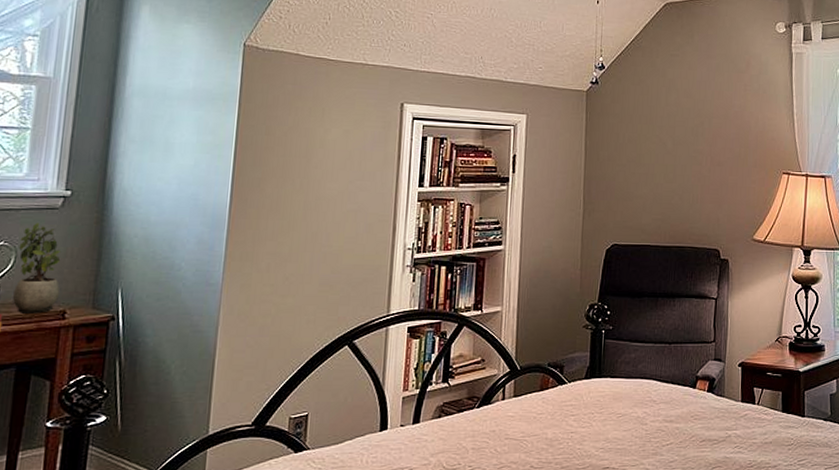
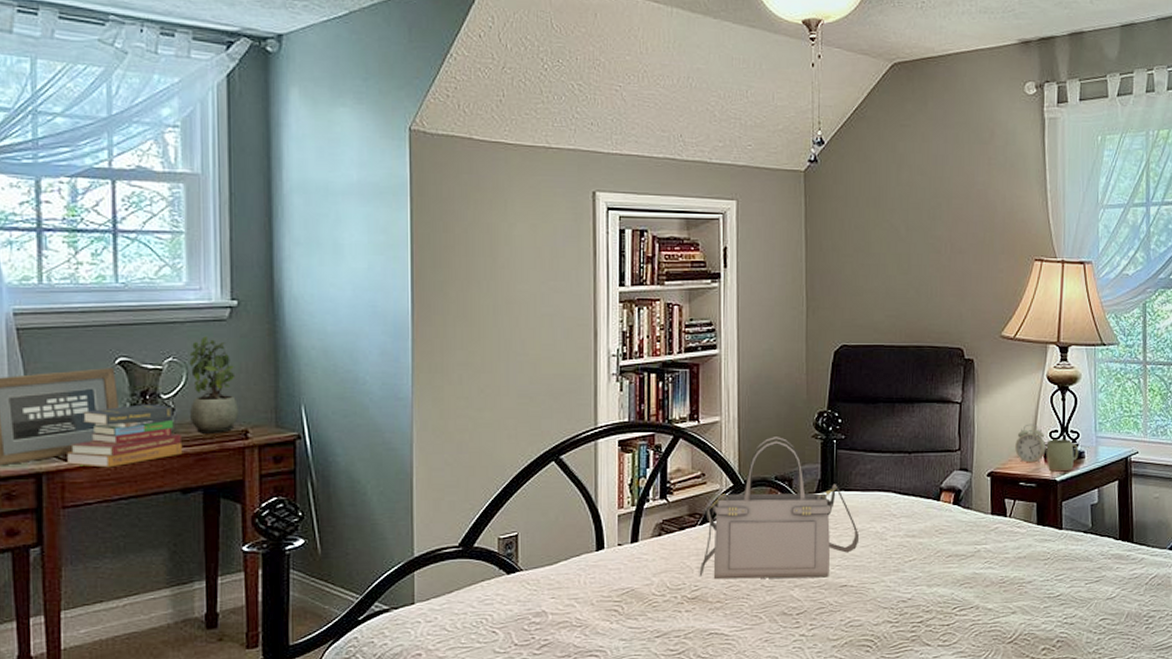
handbag: none [473,326,622,461] -> present [699,437,860,580]
alarm clock: none [763,319,791,355] -> present [1015,423,1046,463]
mug: none [790,333,820,363] -> present [1046,439,1079,472]

